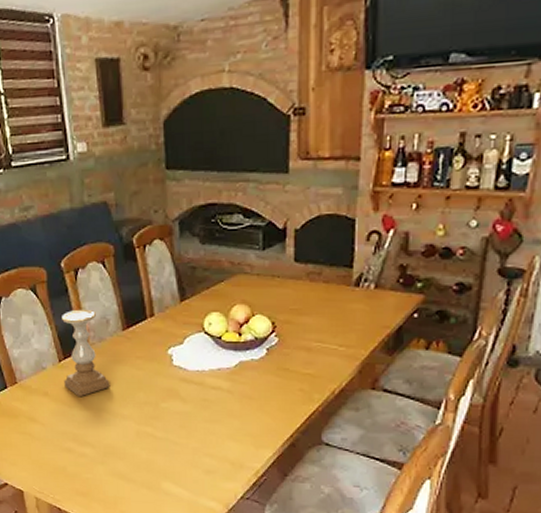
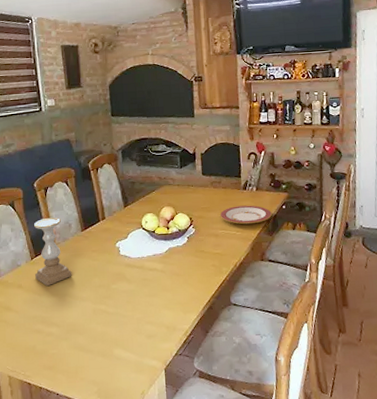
plate: none [316,309,395,337] -> present [219,205,272,225]

